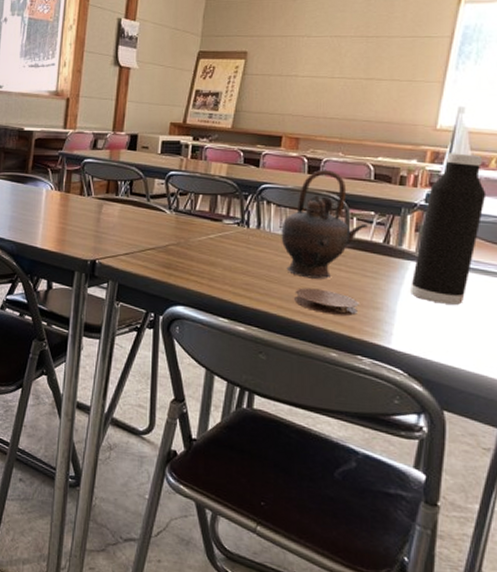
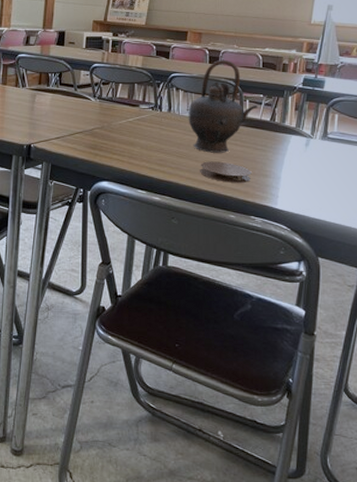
water bottle: present [410,153,486,305] -> none [292,44,350,170]

